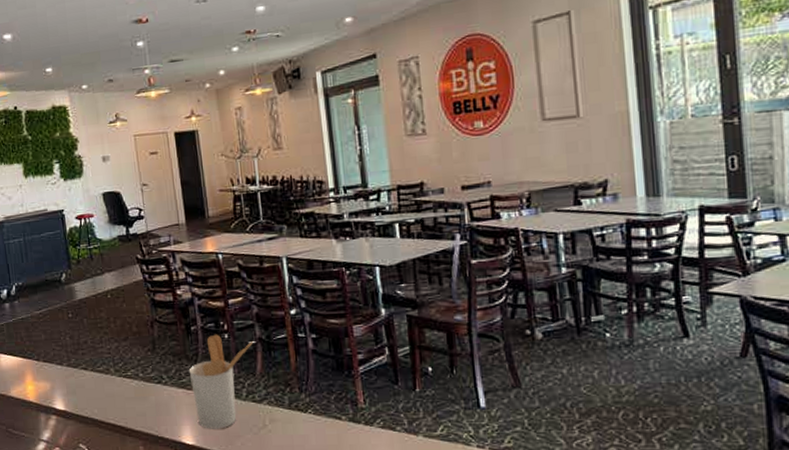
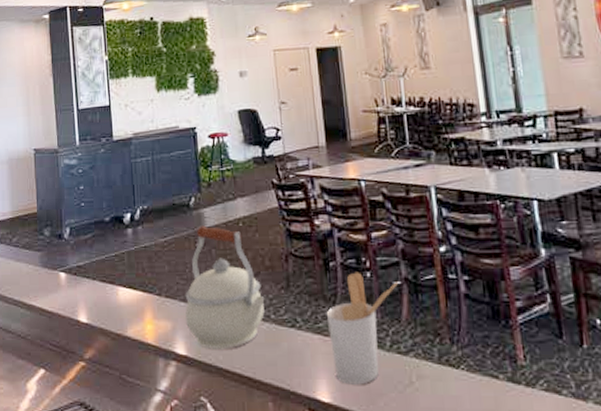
kettle: none [61,298,133,404] -> present [185,225,265,349]

